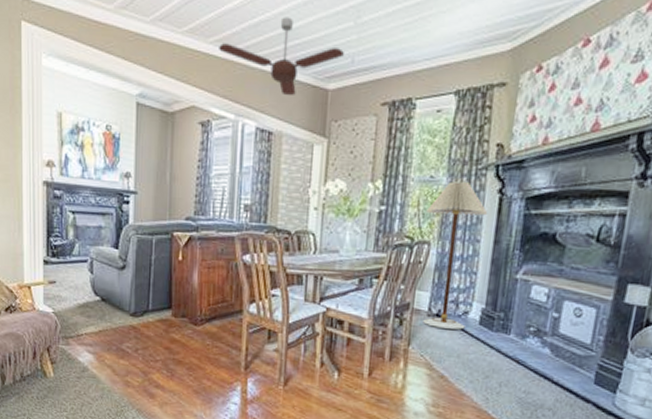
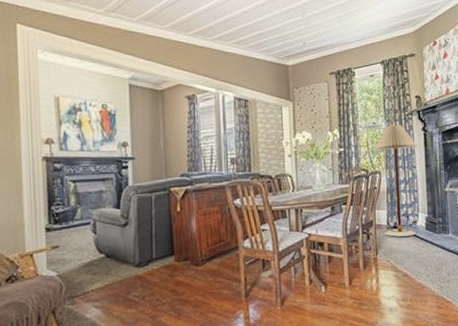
ceiling fan: present [219,17,345,96] -> none [197,14,298,72]

